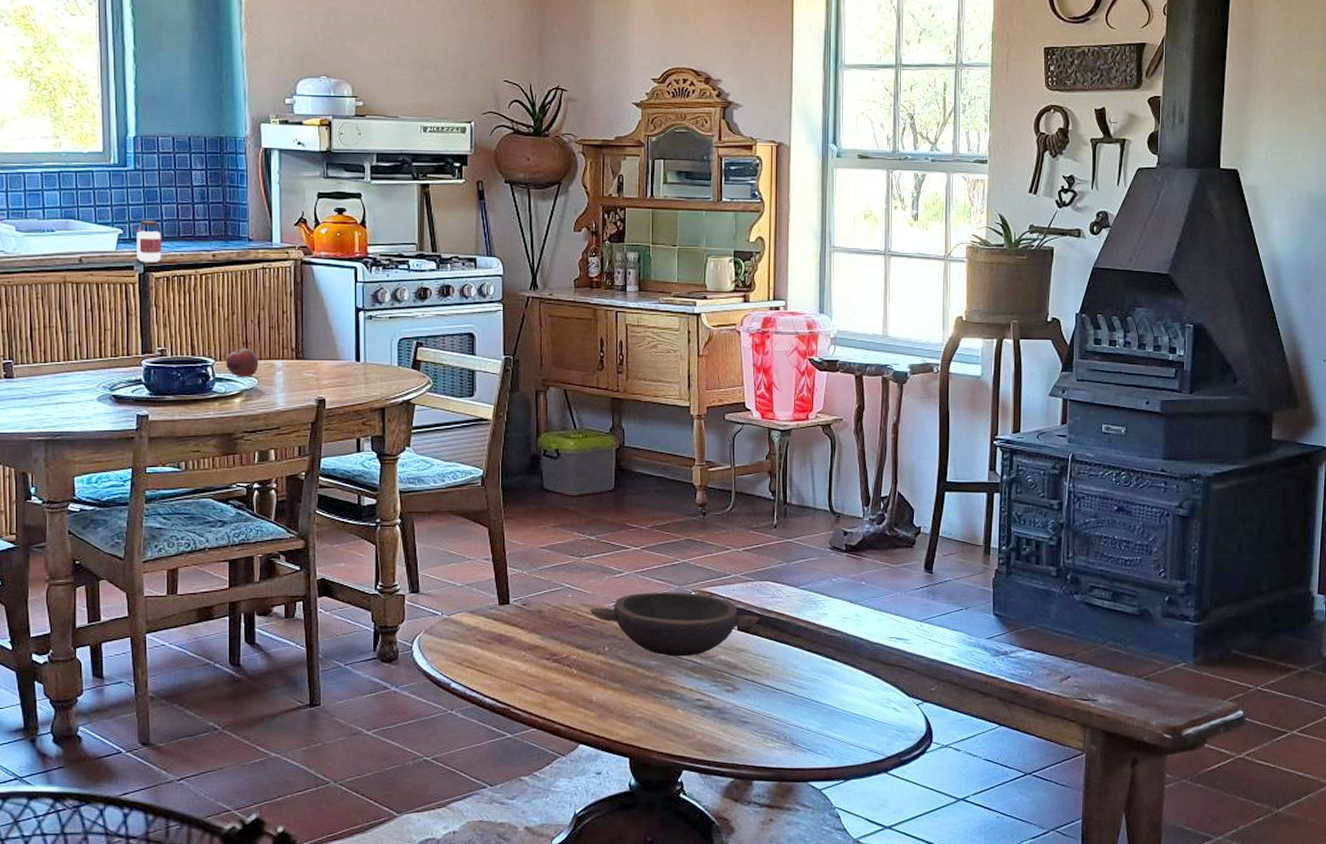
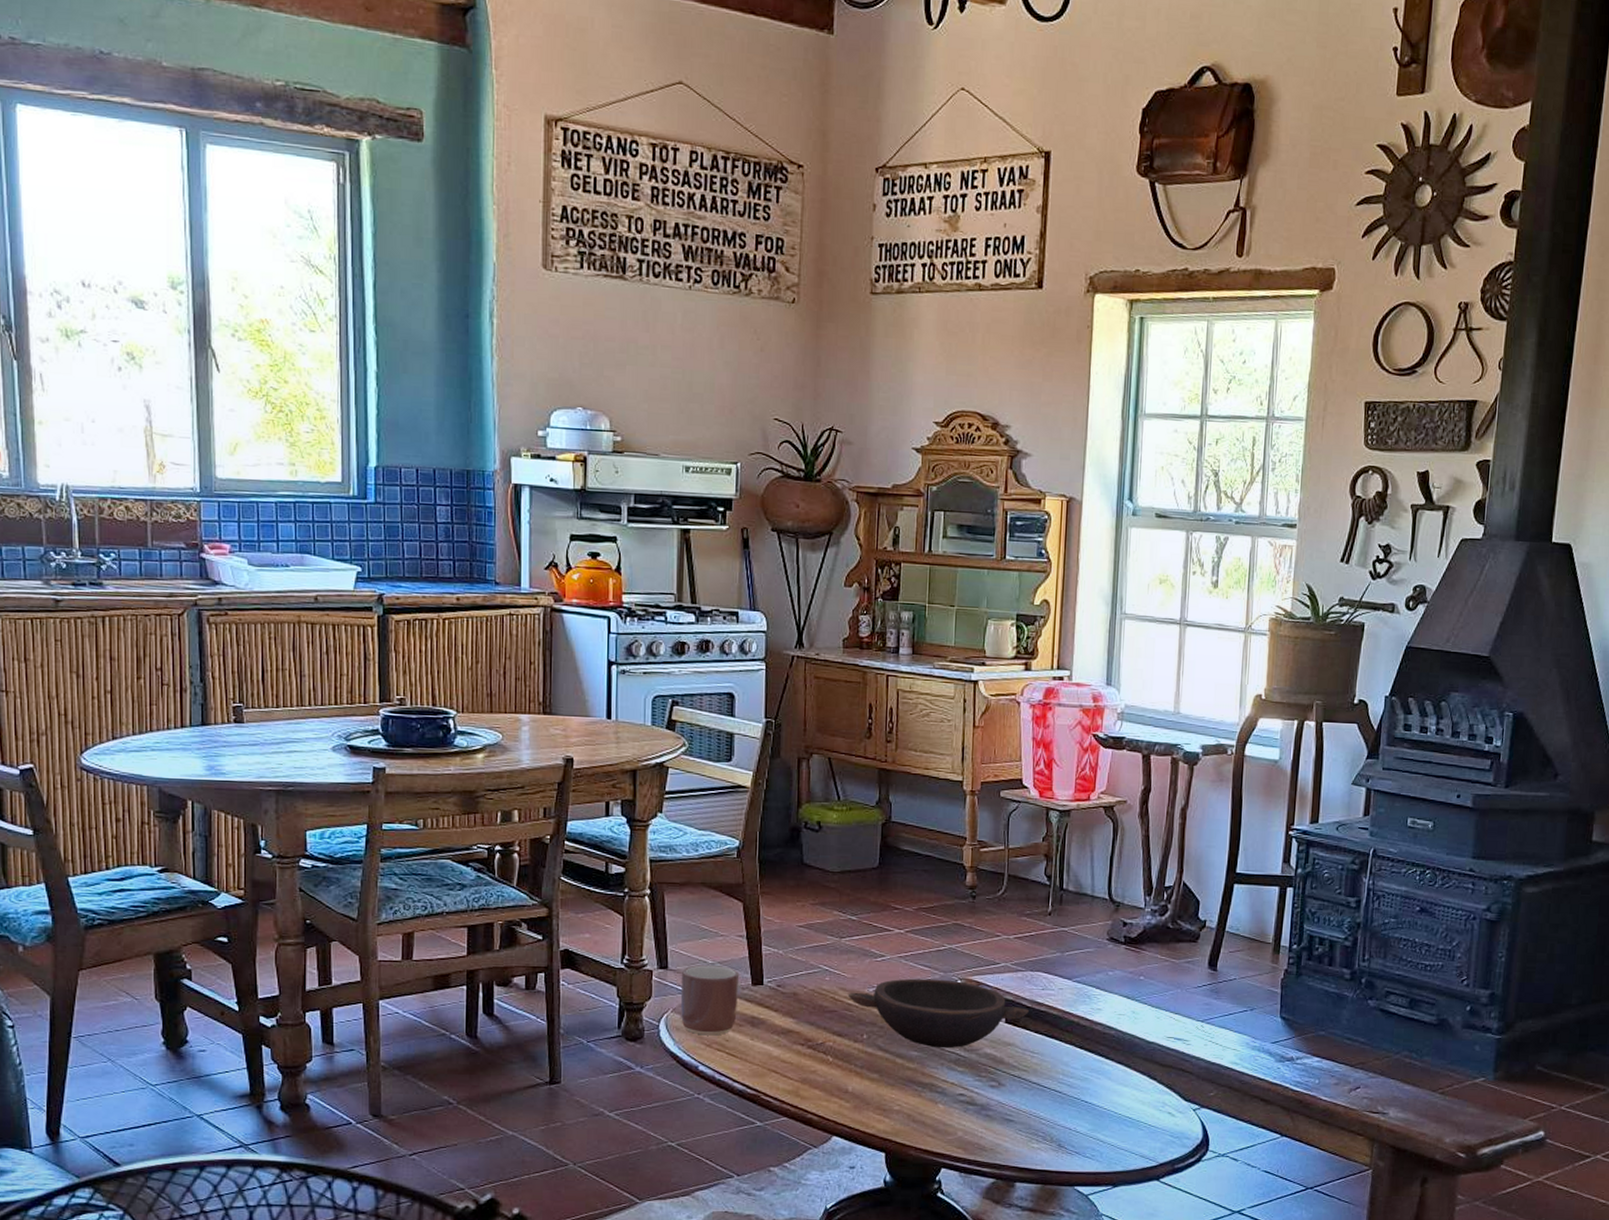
jar: present [136,221,162,262] -> none [376,558,403,604]
fruit: present [226,348,259,378] -> none [469,700,504,732]
mug: none [433,588,487,654] -> present [681,965,740,1036]

